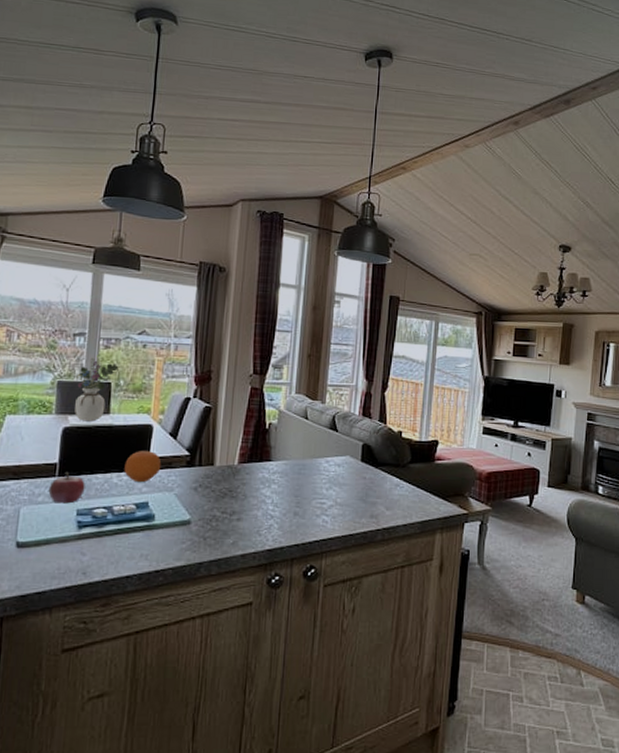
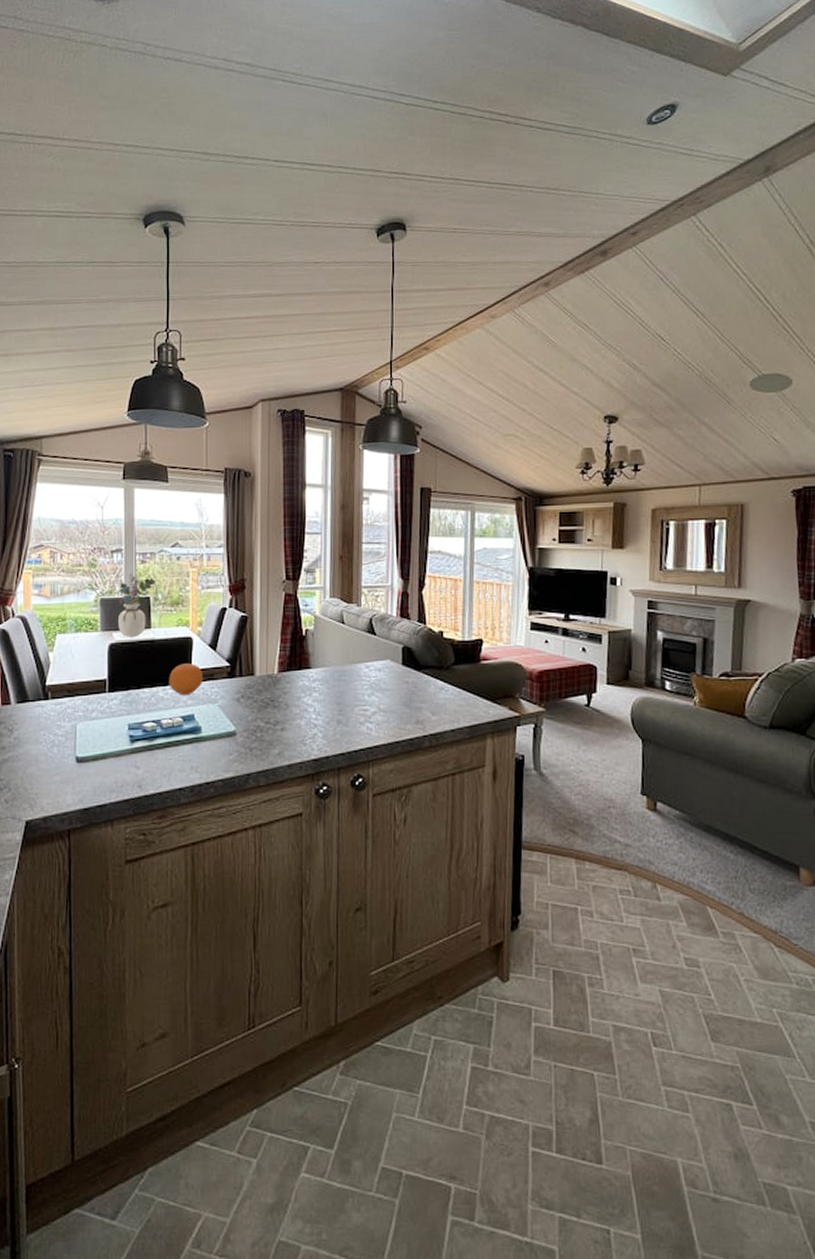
fruit: present [48,471,85,504] -> none [100,687,134,719]

